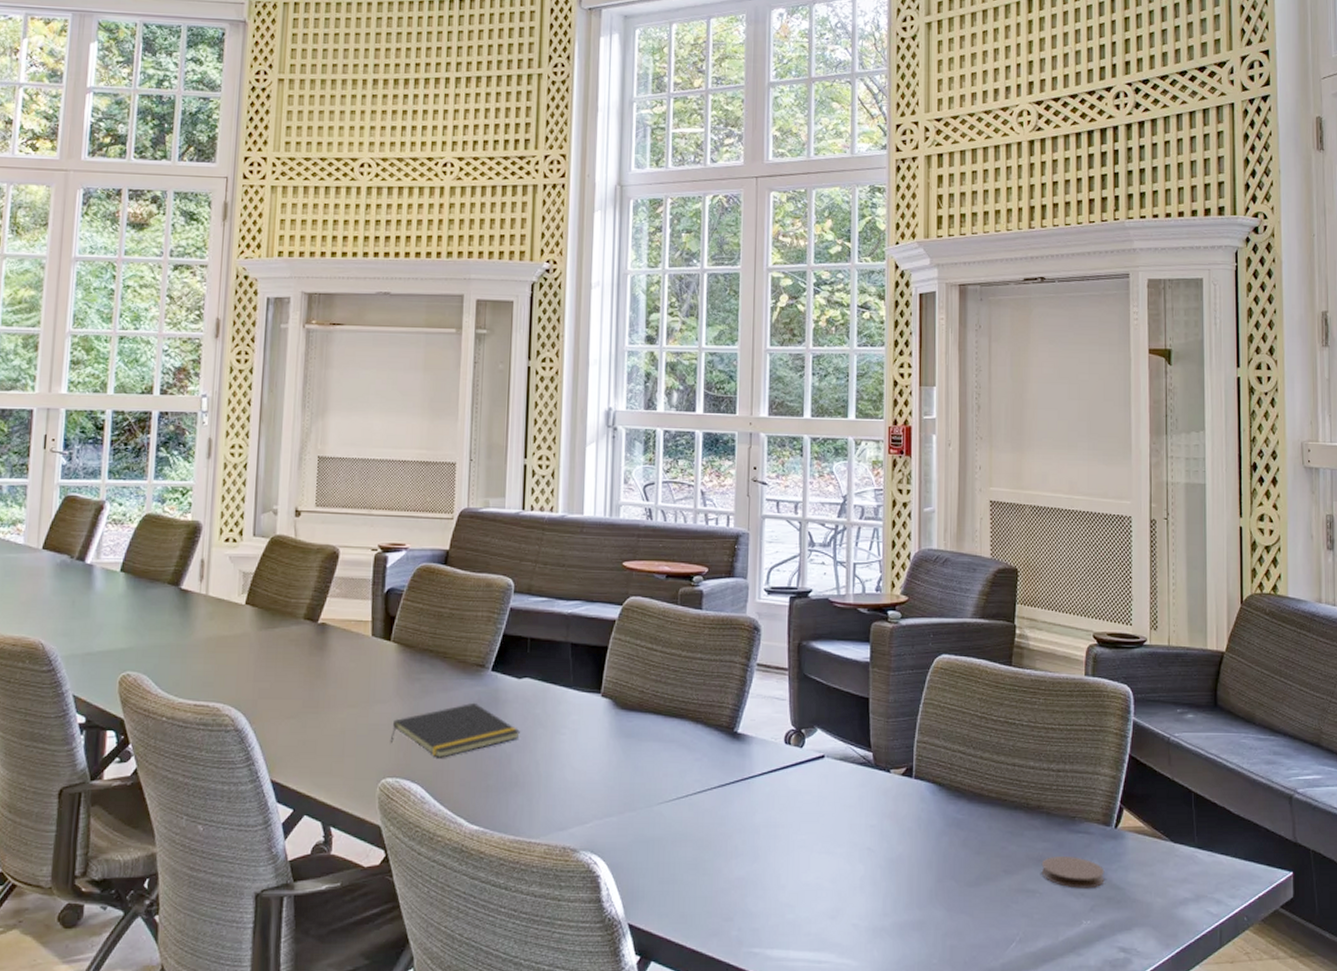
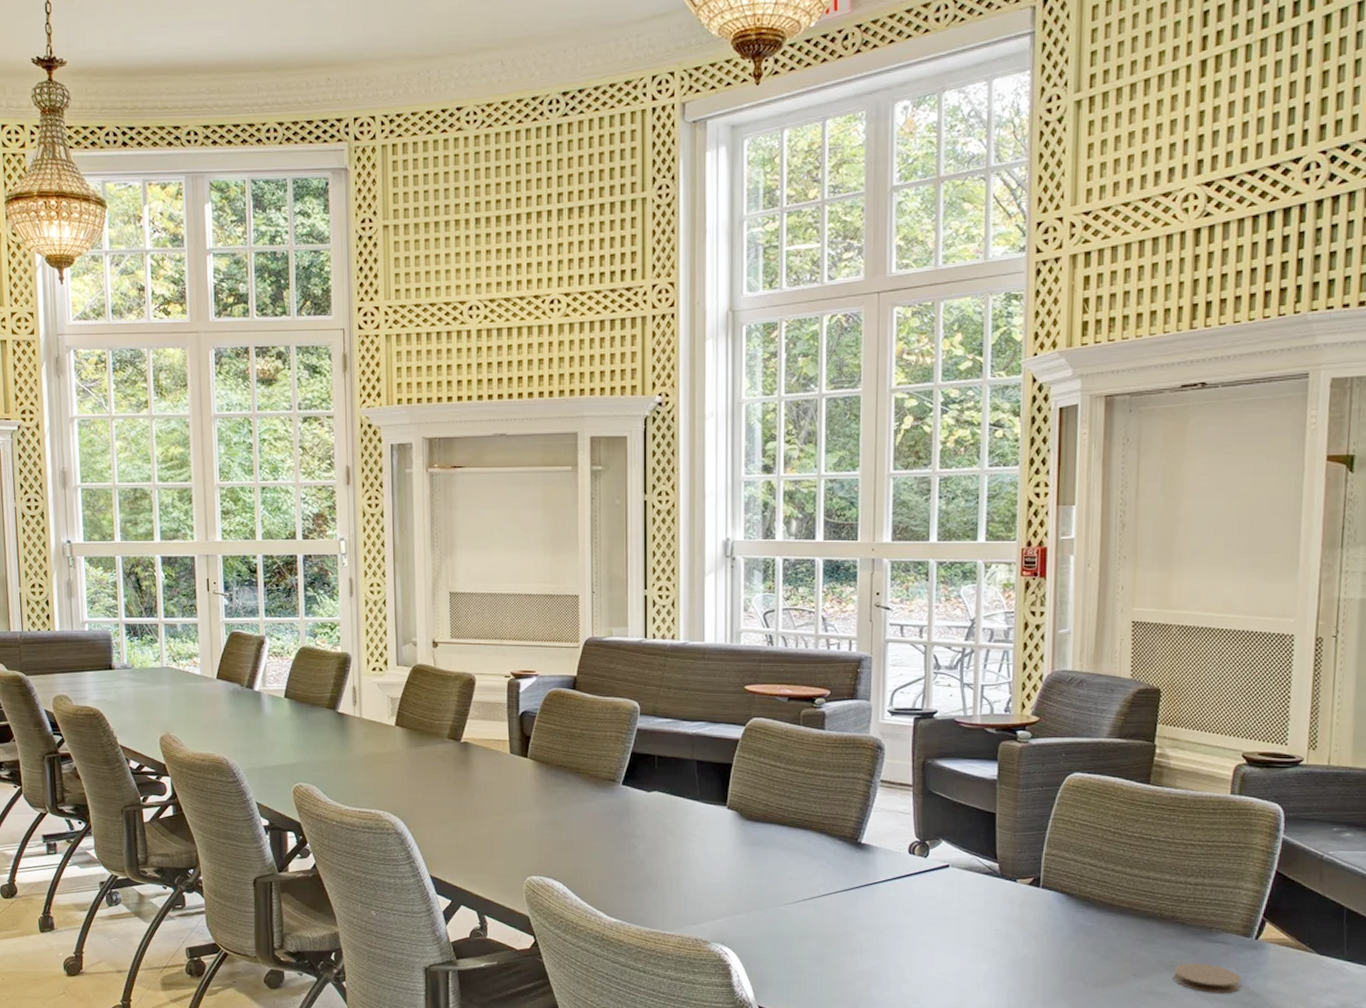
notepad: present [390,702,521,758] -> none [532,812,652,860]

